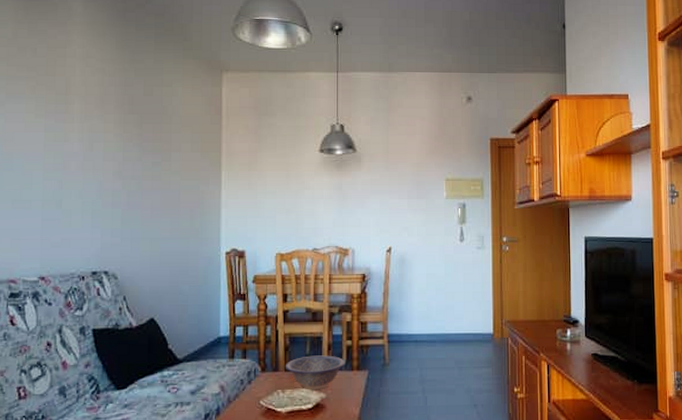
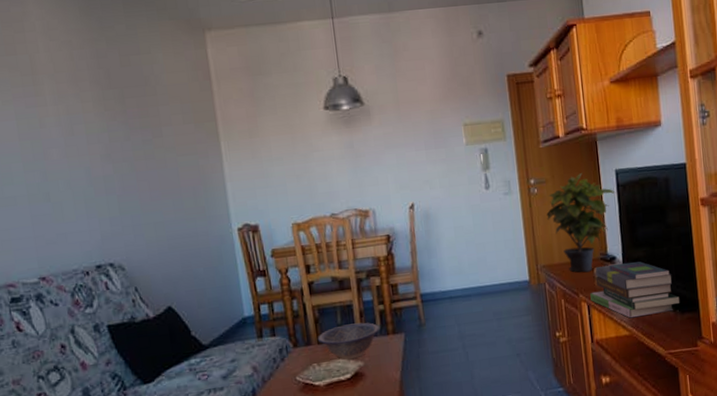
potted plant: none [515,235,583,332] -> present [546,172,616,273]
books: none [551,327,639,383] -> present [590,261,680,319]

